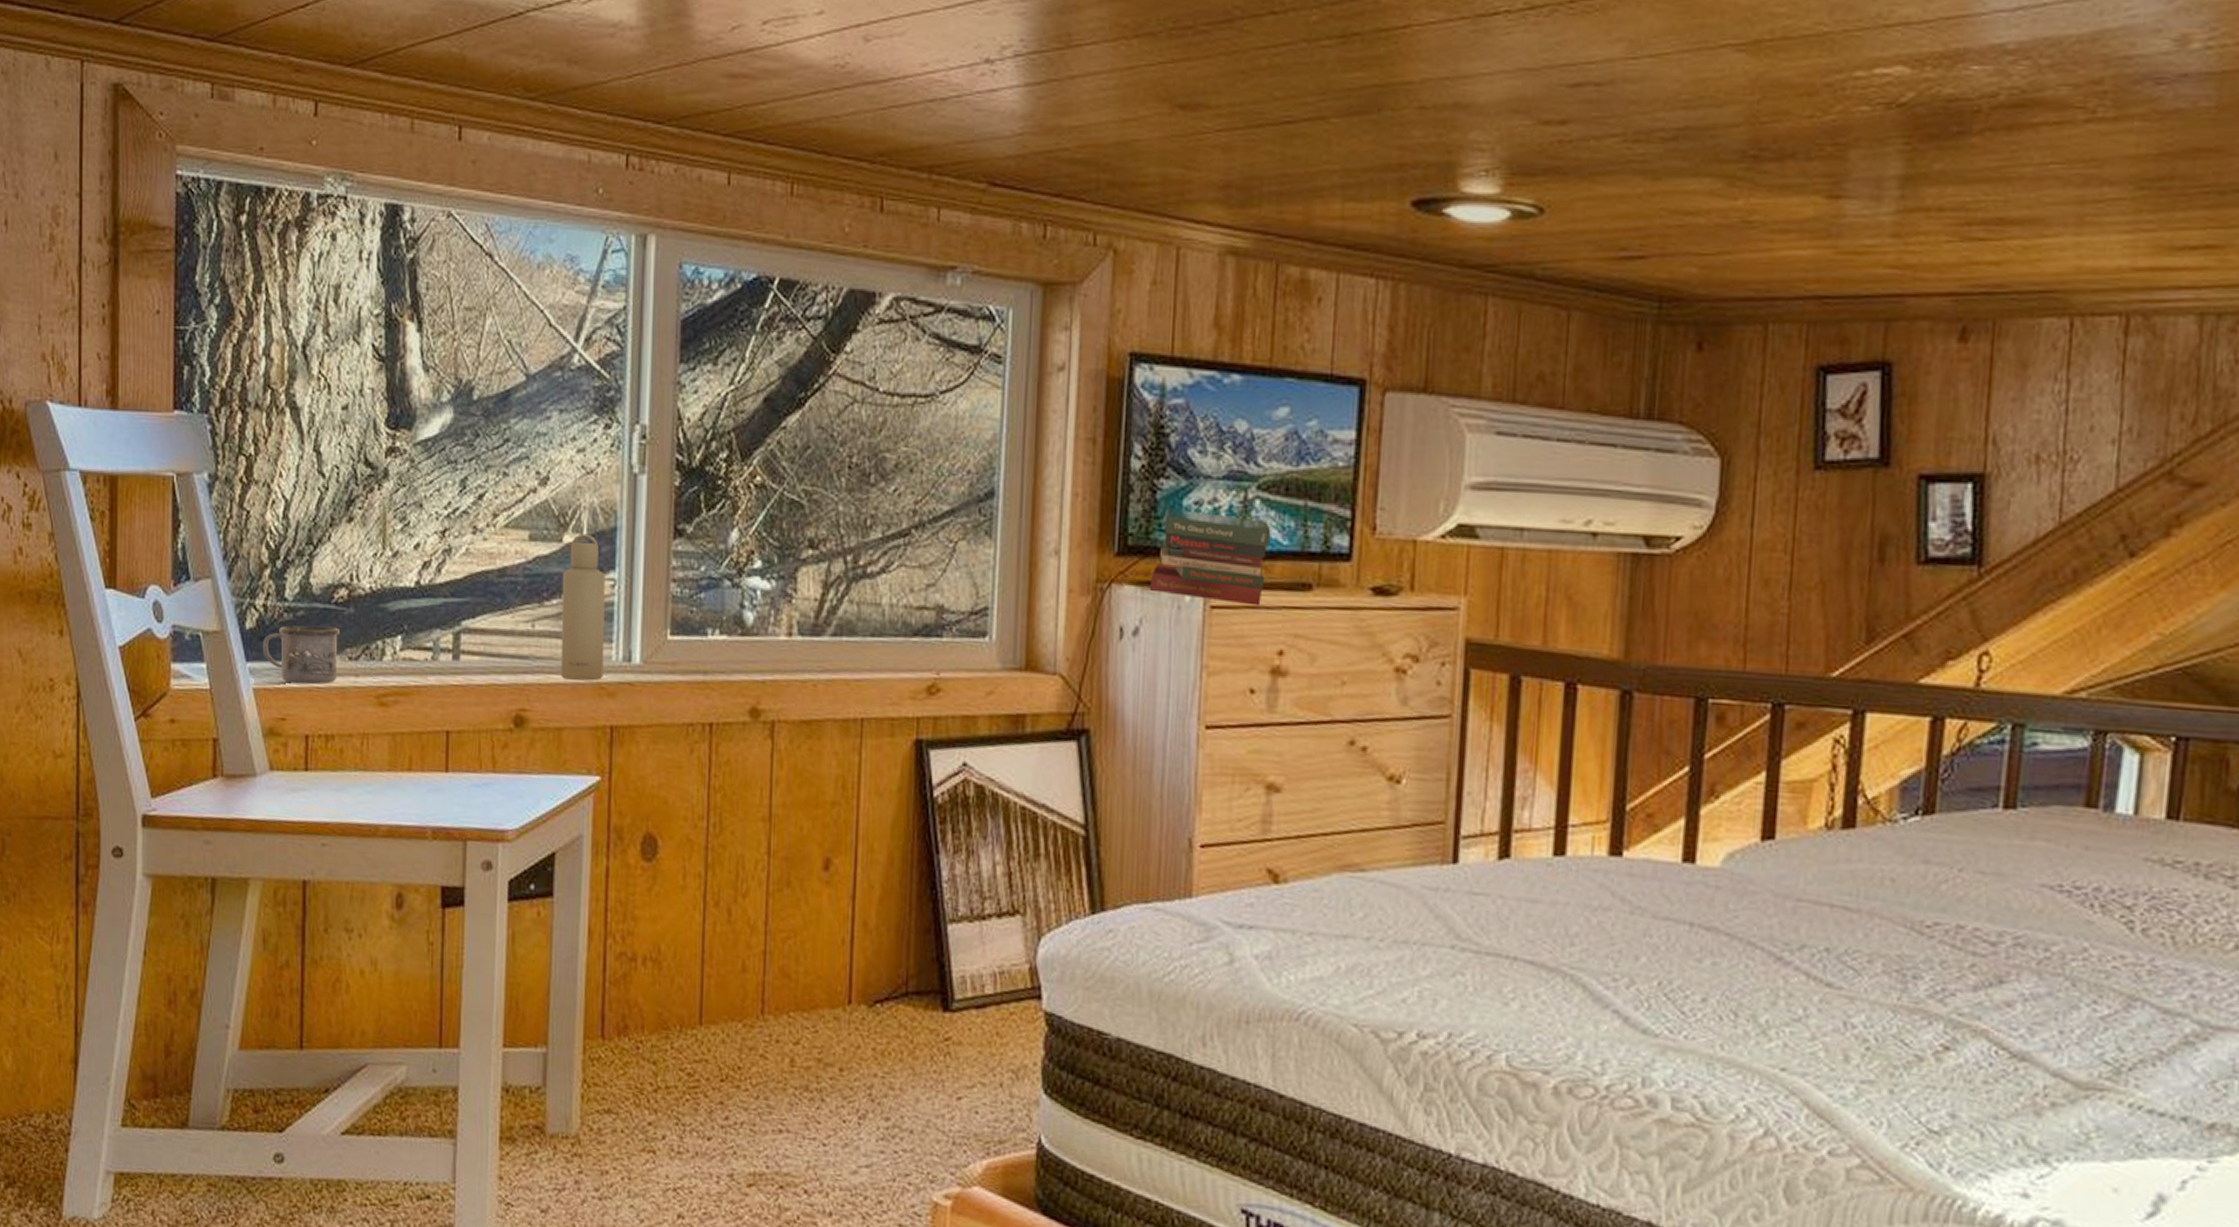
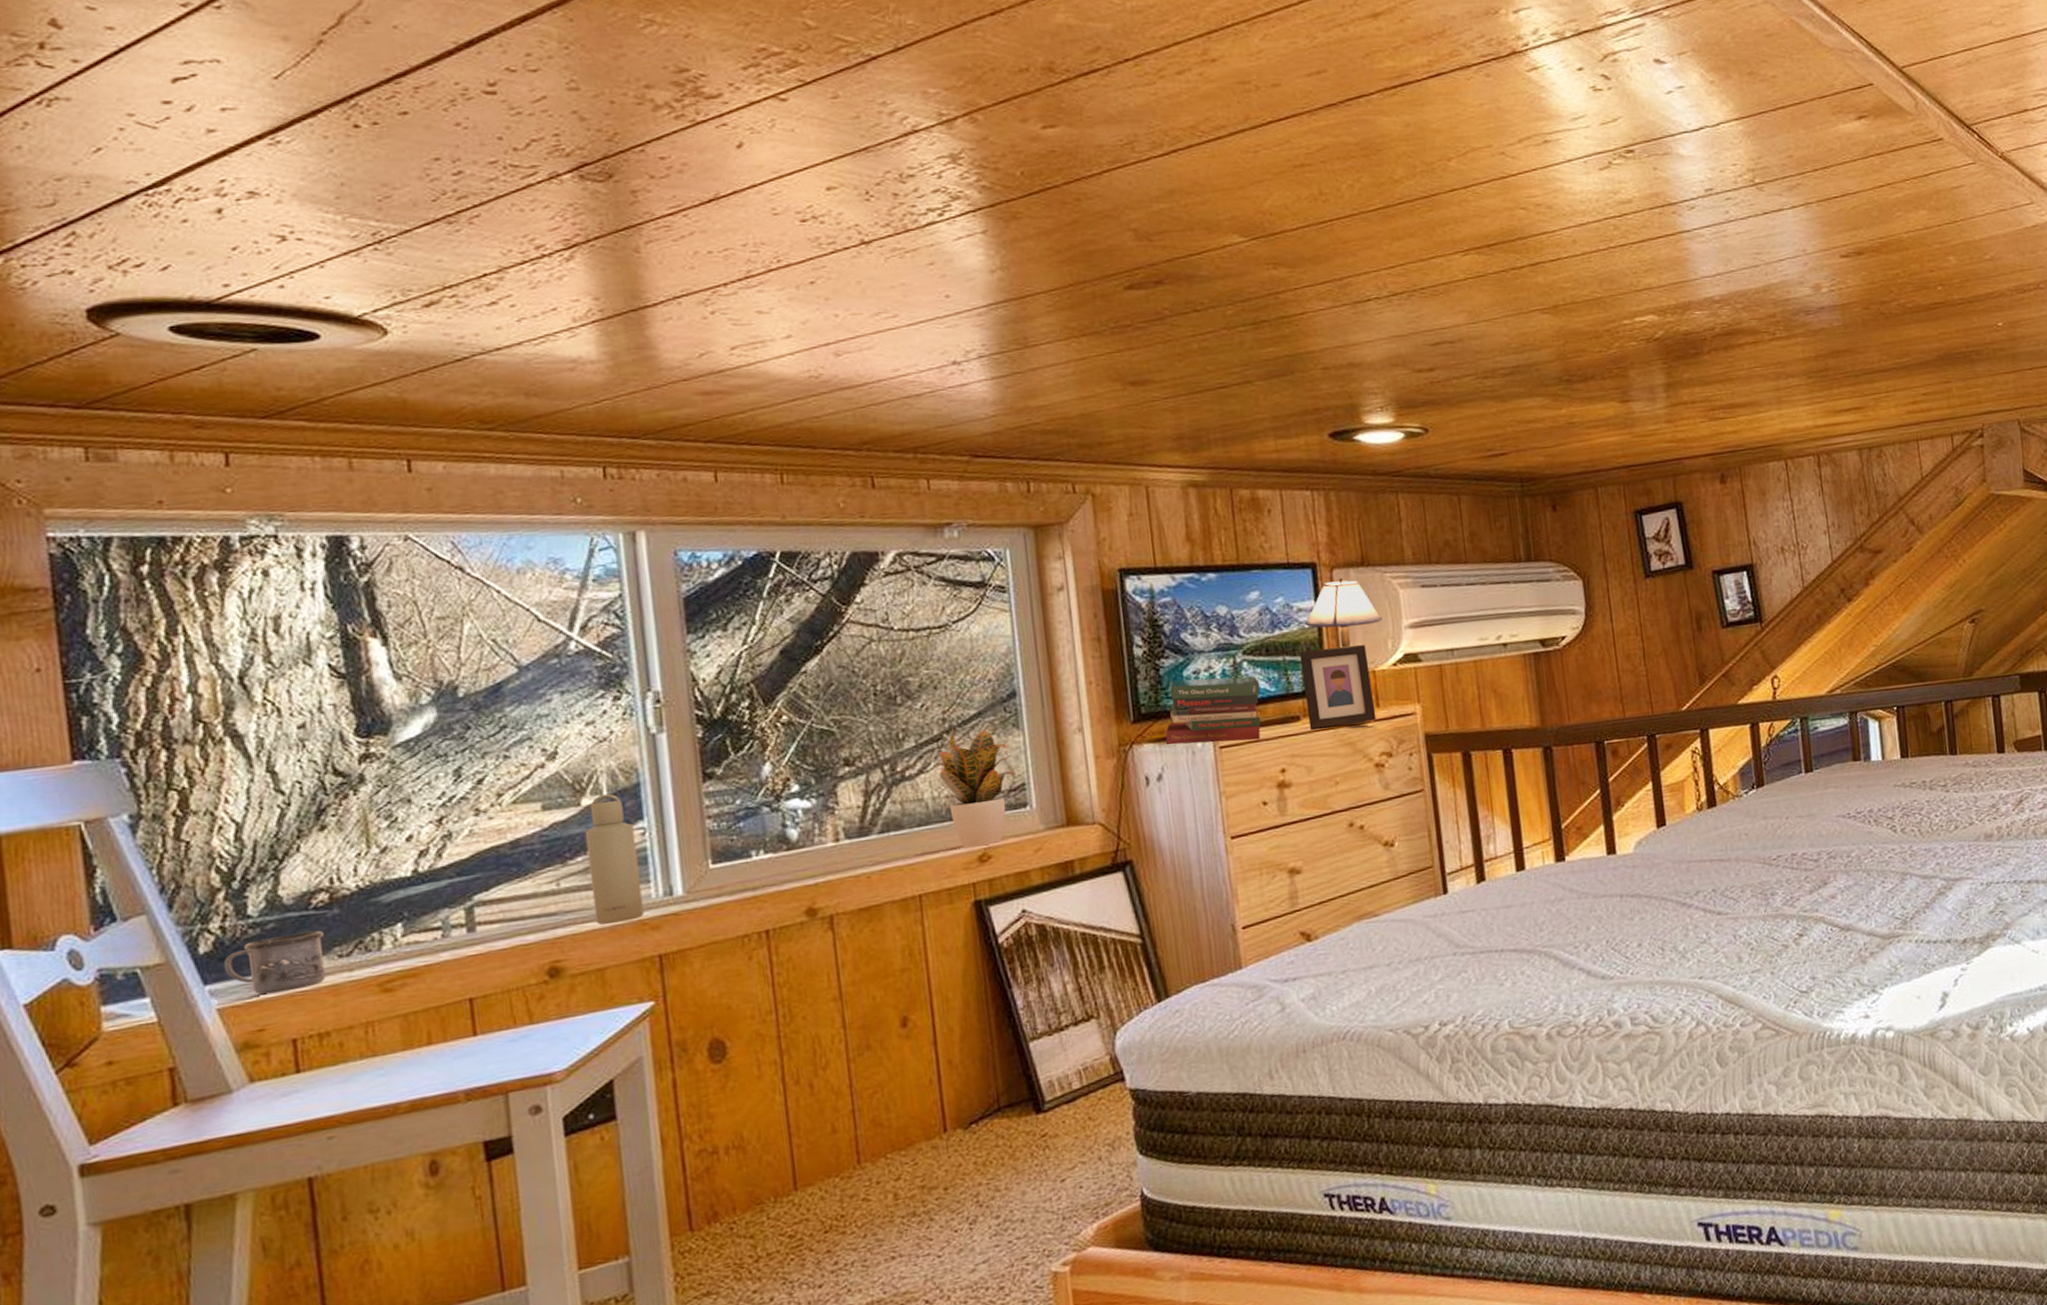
potted plant: none [901,524,980,676] -> present [939,728,1016,849]
picture frame: none [1321,497,1410,611] -> present [1299,644,1377,731]
table lamp: none [1338,406,1438,502] -> present [1304,578,1382,648]

